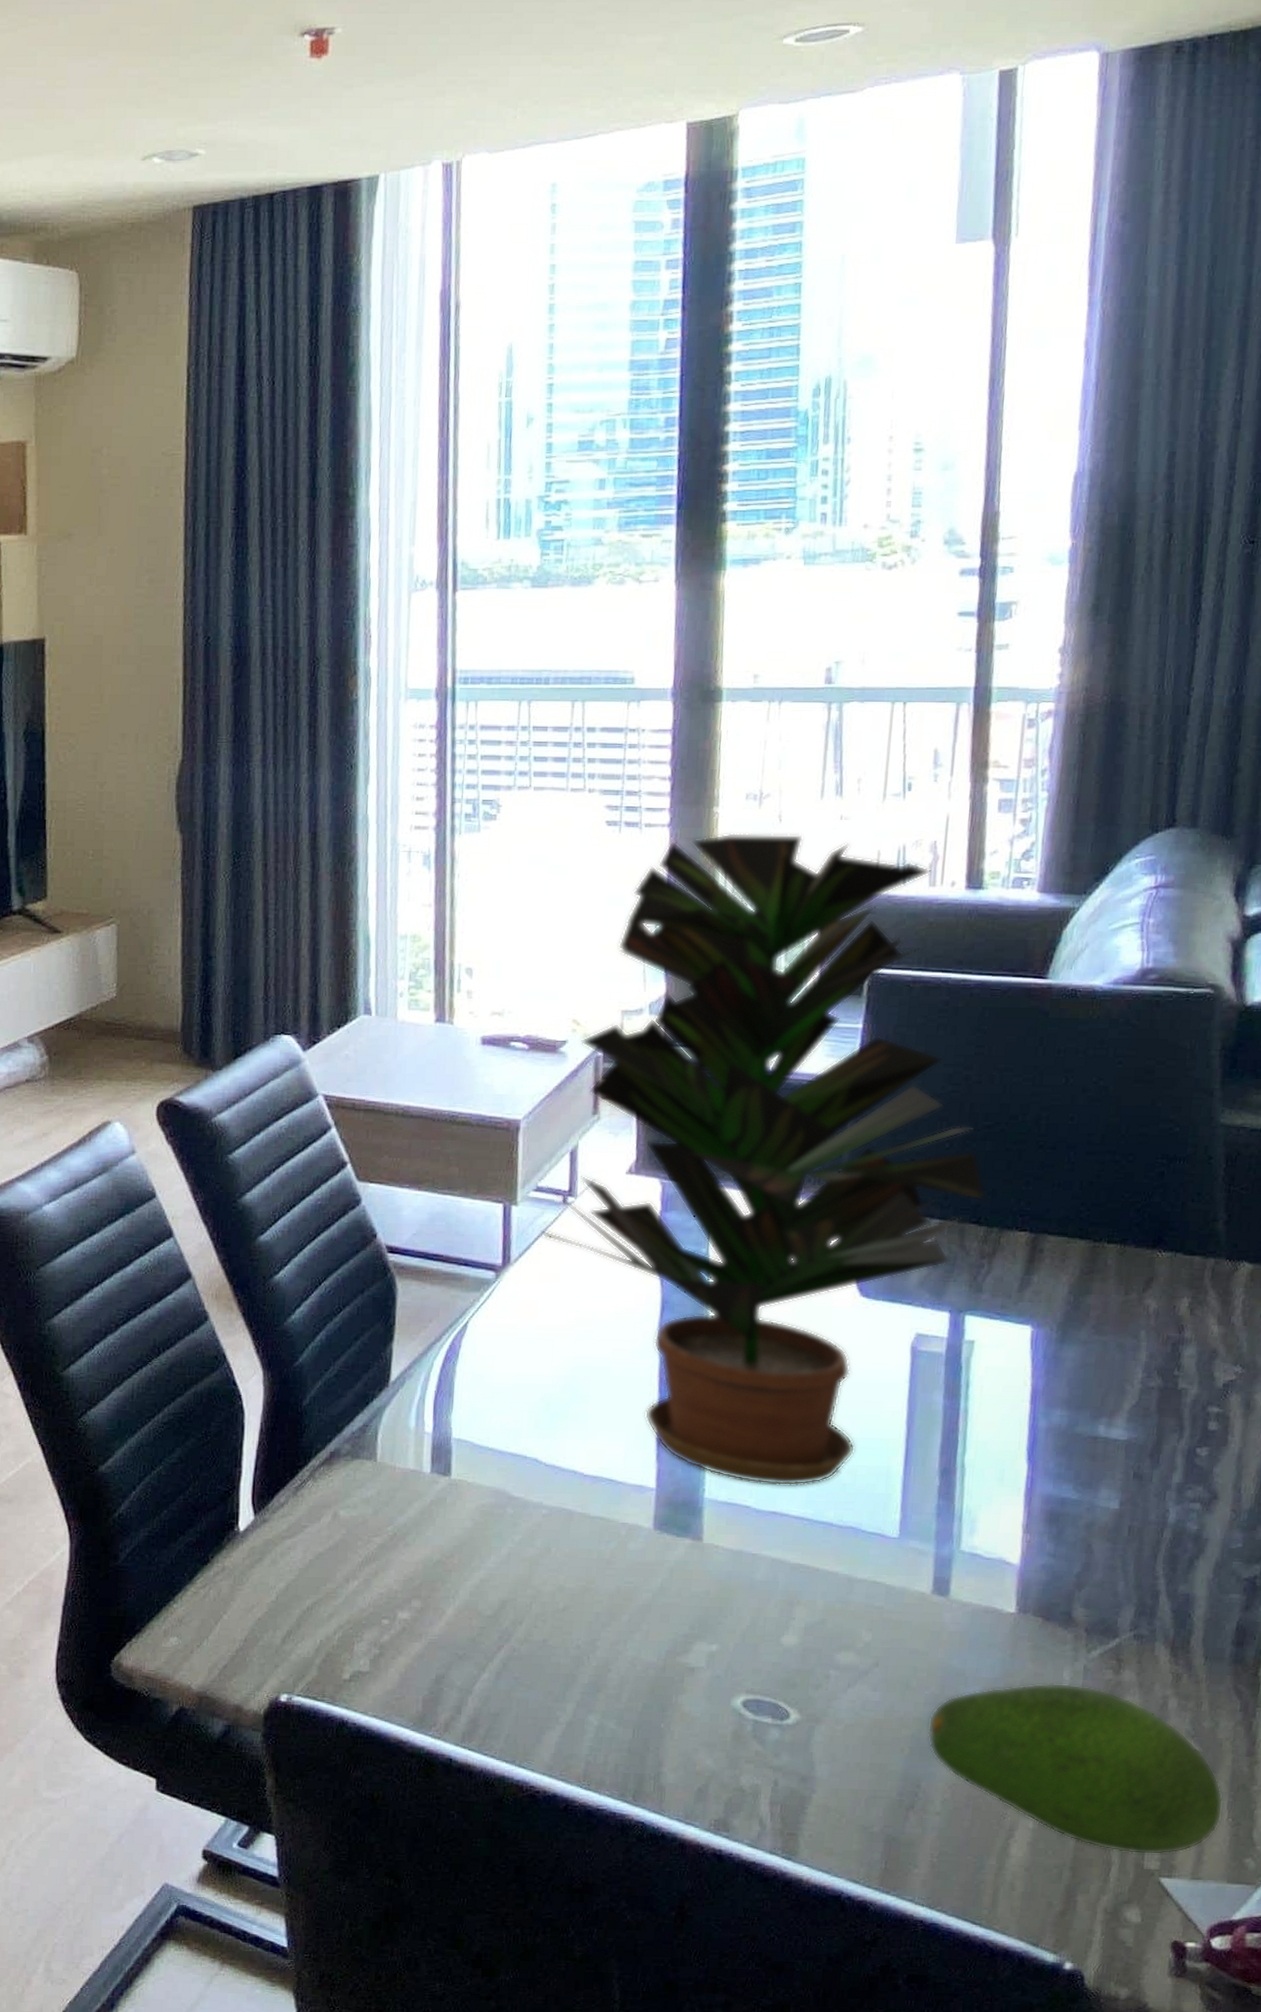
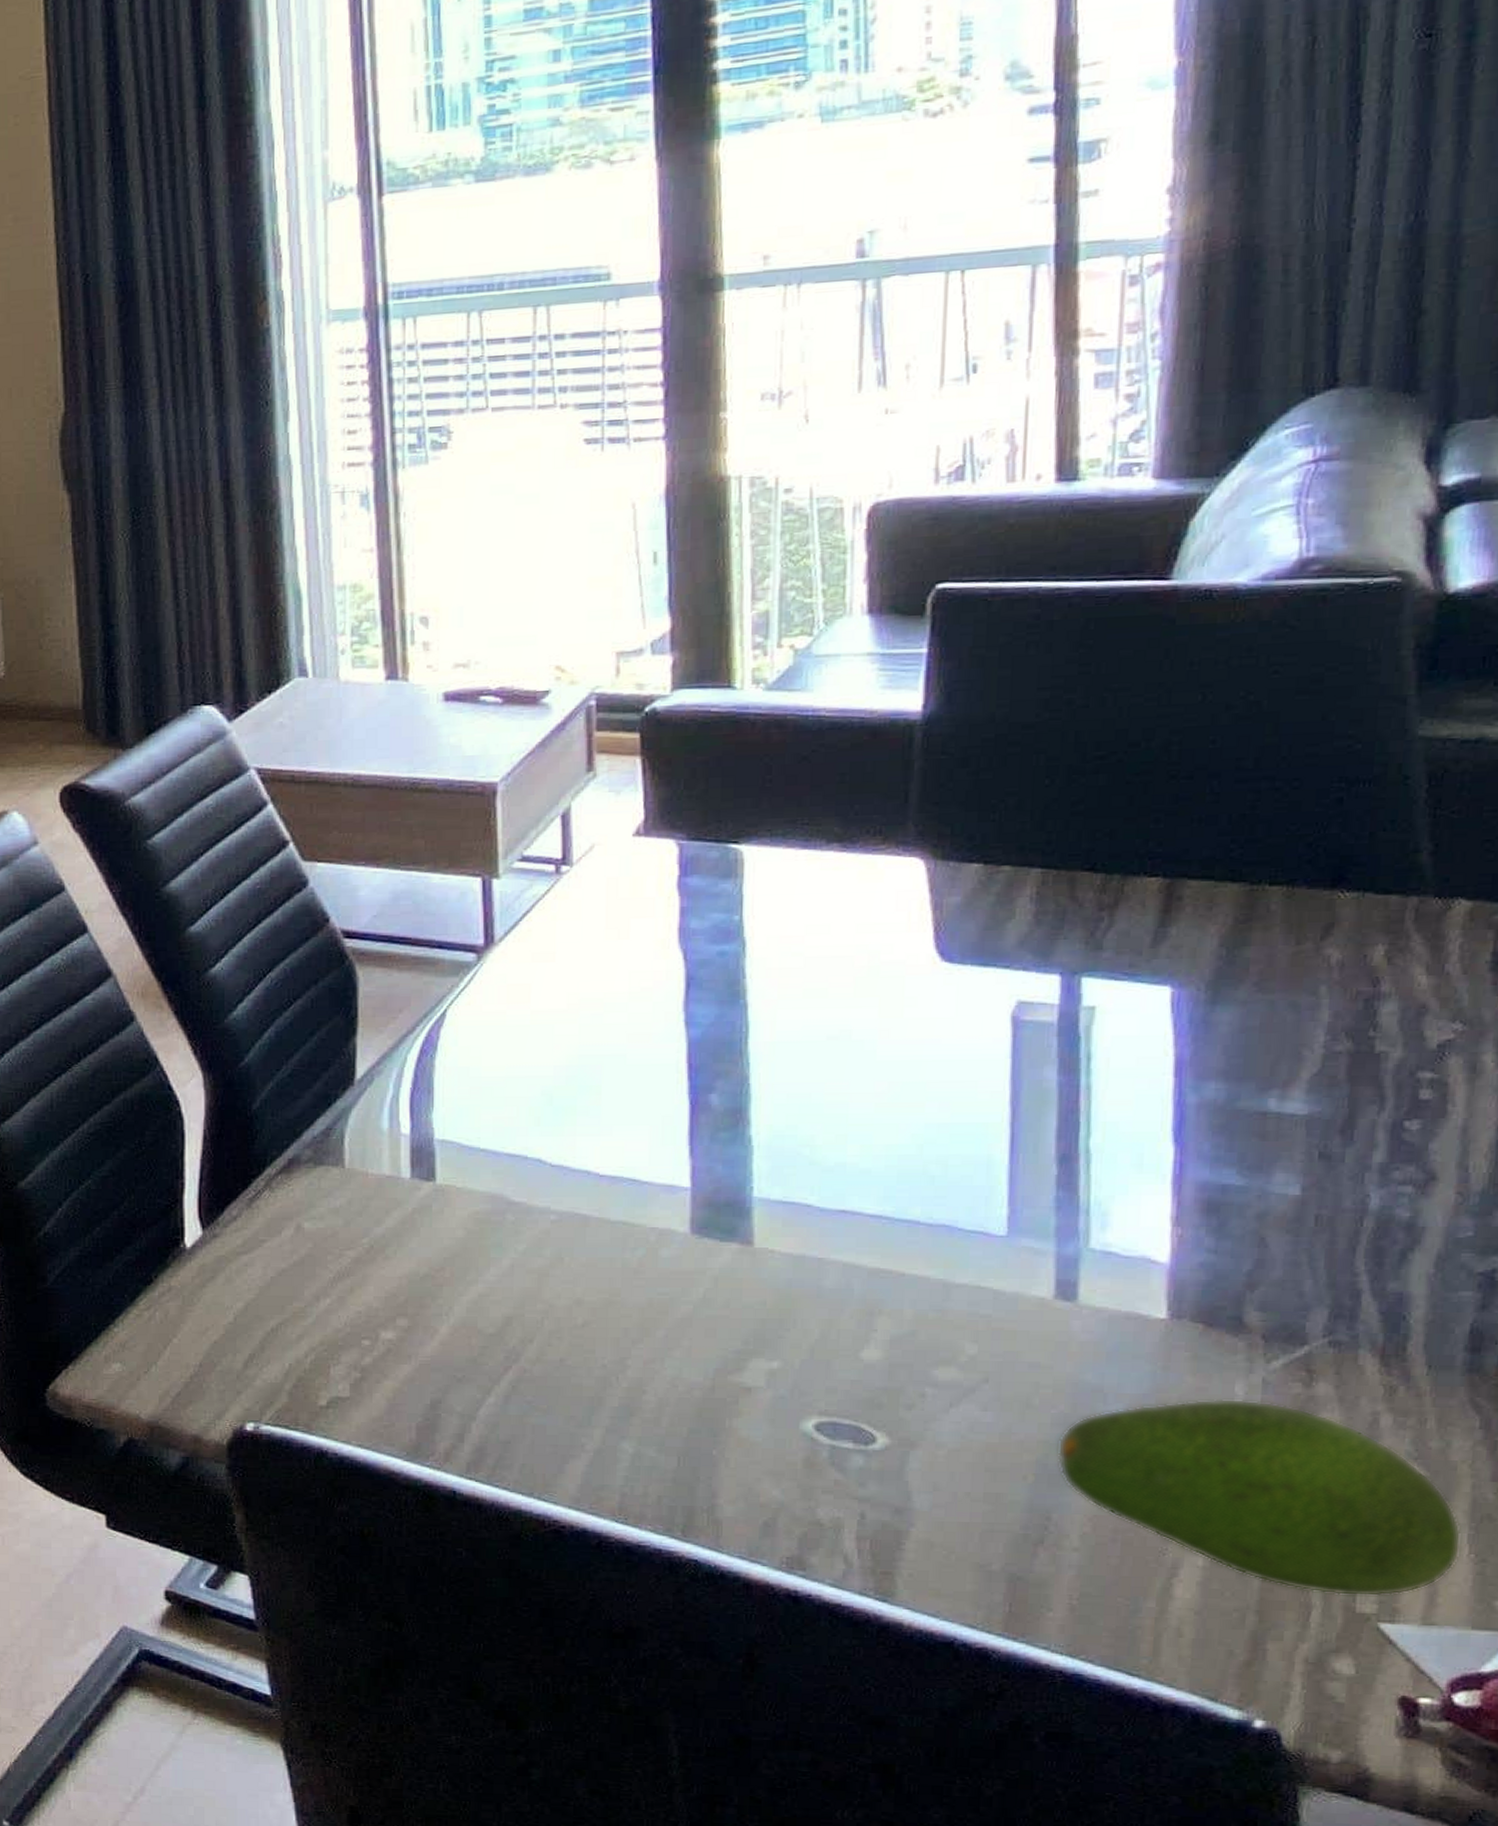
potted plant: present [539,833,987,1486] -> none [528,435,1103,1181]

